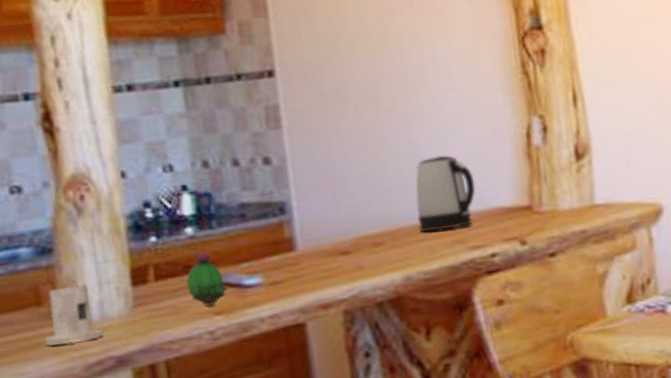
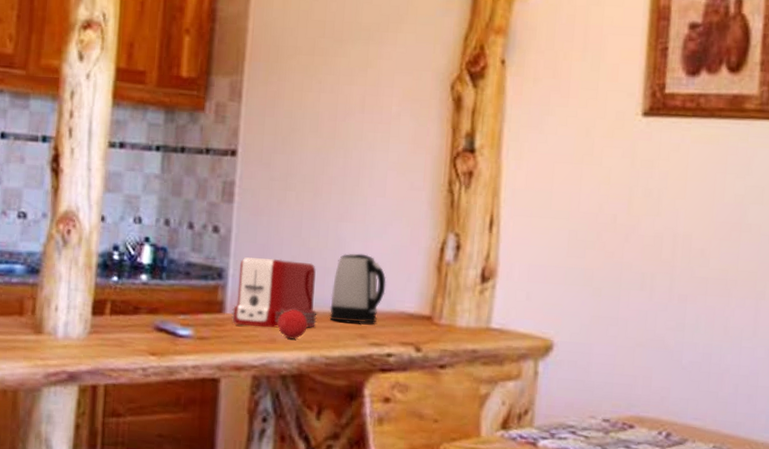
candle: present [45,279,104,346] -> none [20,299,63,353]
flowering cactus: present [186,252,228,306] -> none [133,298,164,346]
toaster: none [303,175,406,260] -> present [231,257,317,328]
fruit: none [360,229,396,262] -> present [277,309,308,339]

